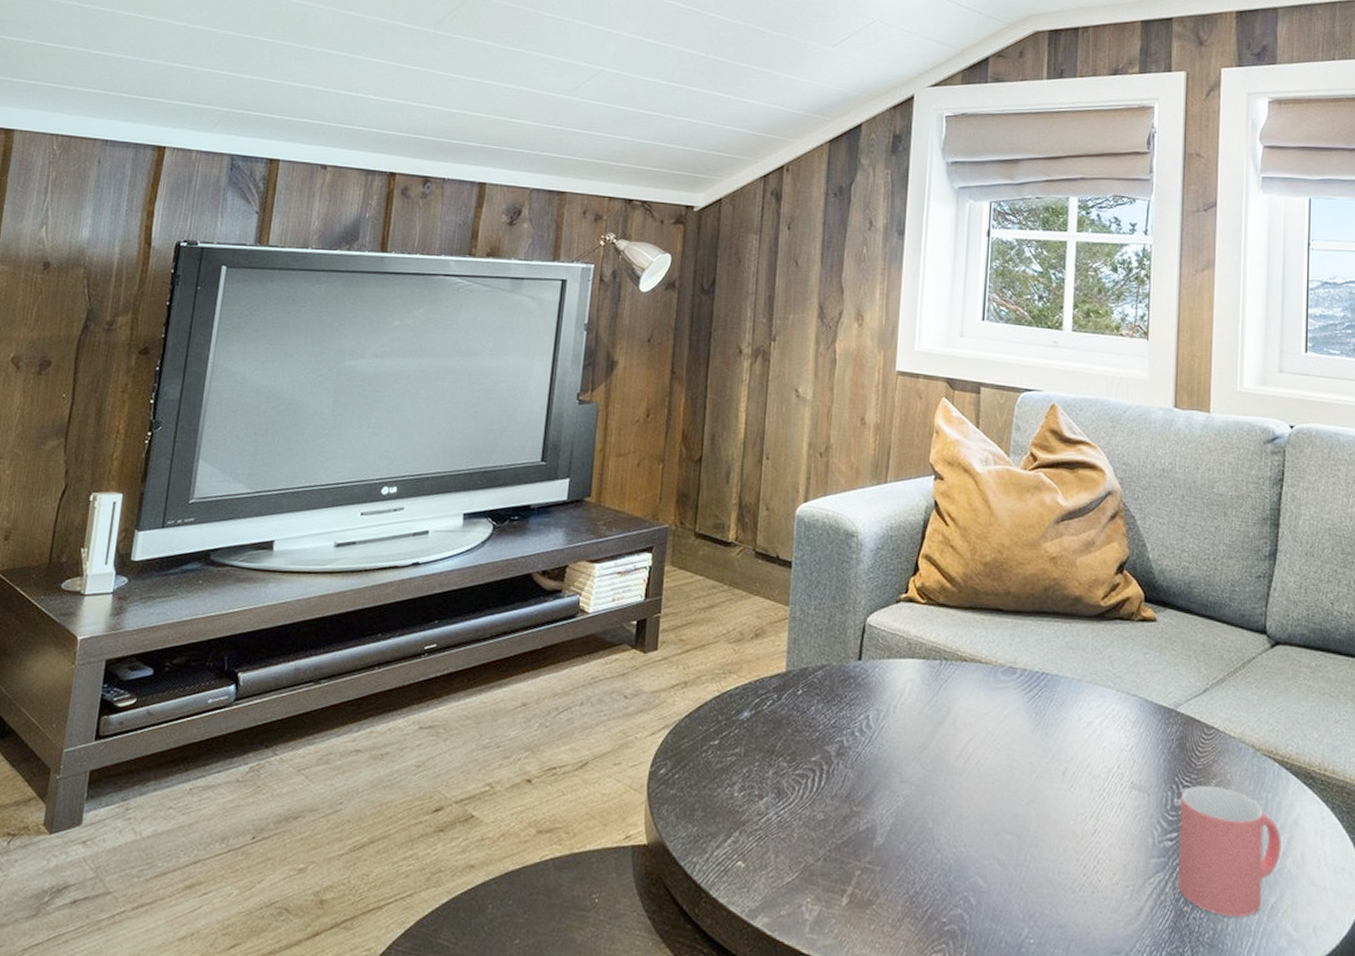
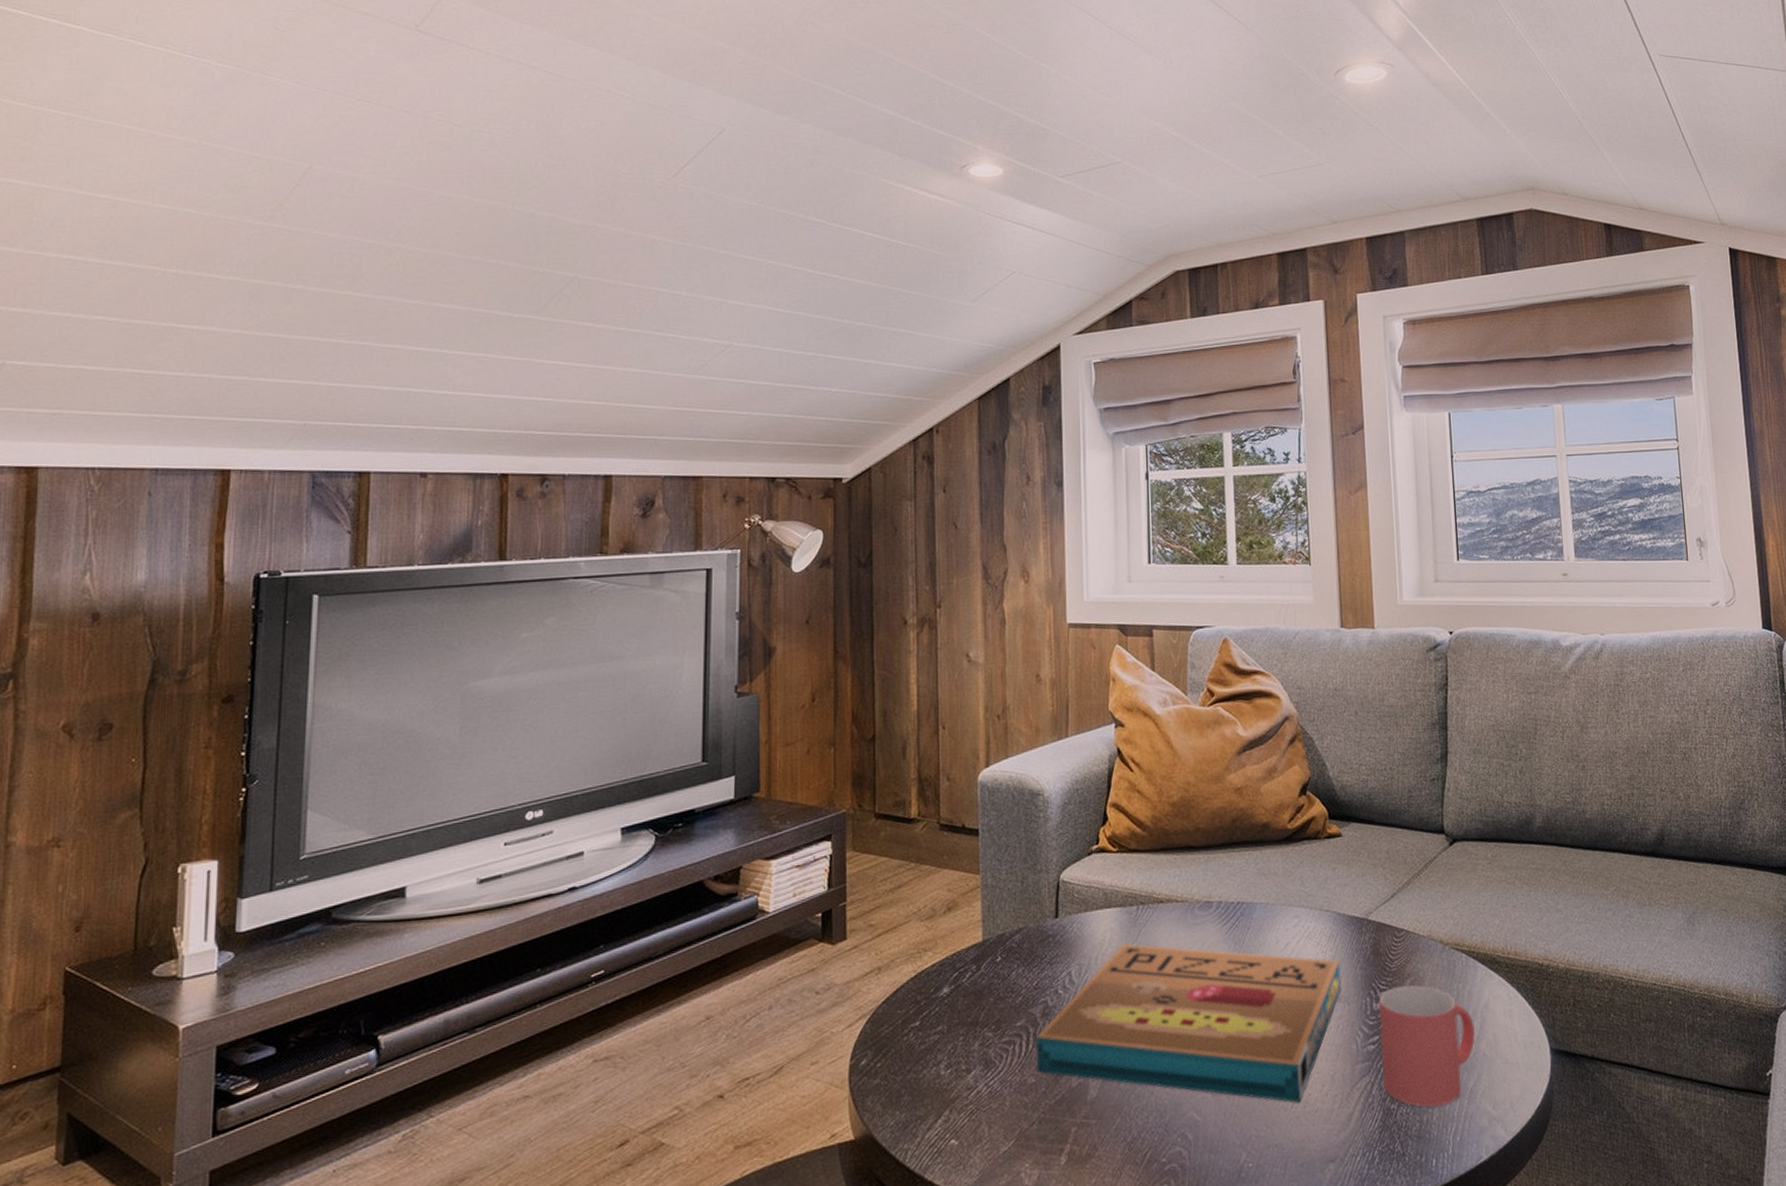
pizza box: none [826,696,1143,887] -> present [1035,943,1342,1103]

